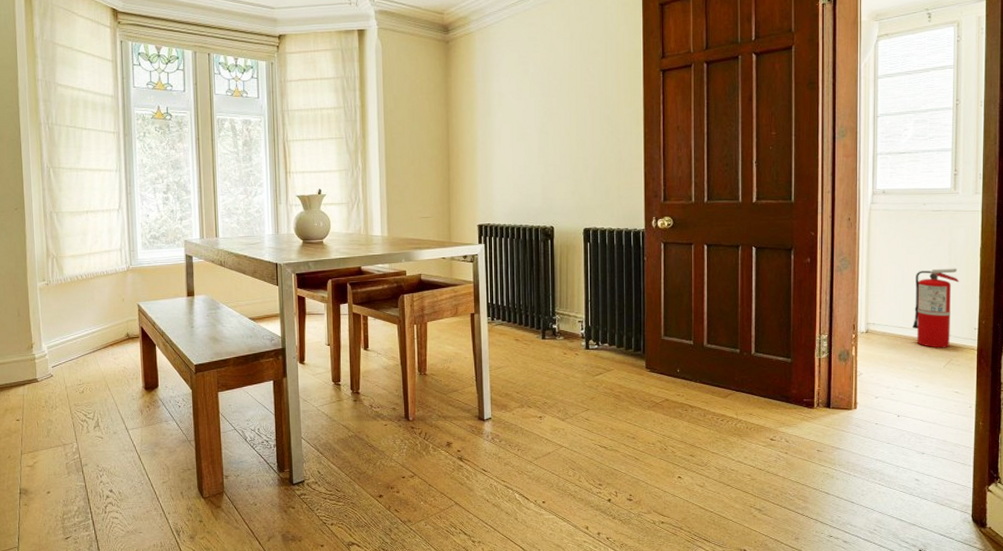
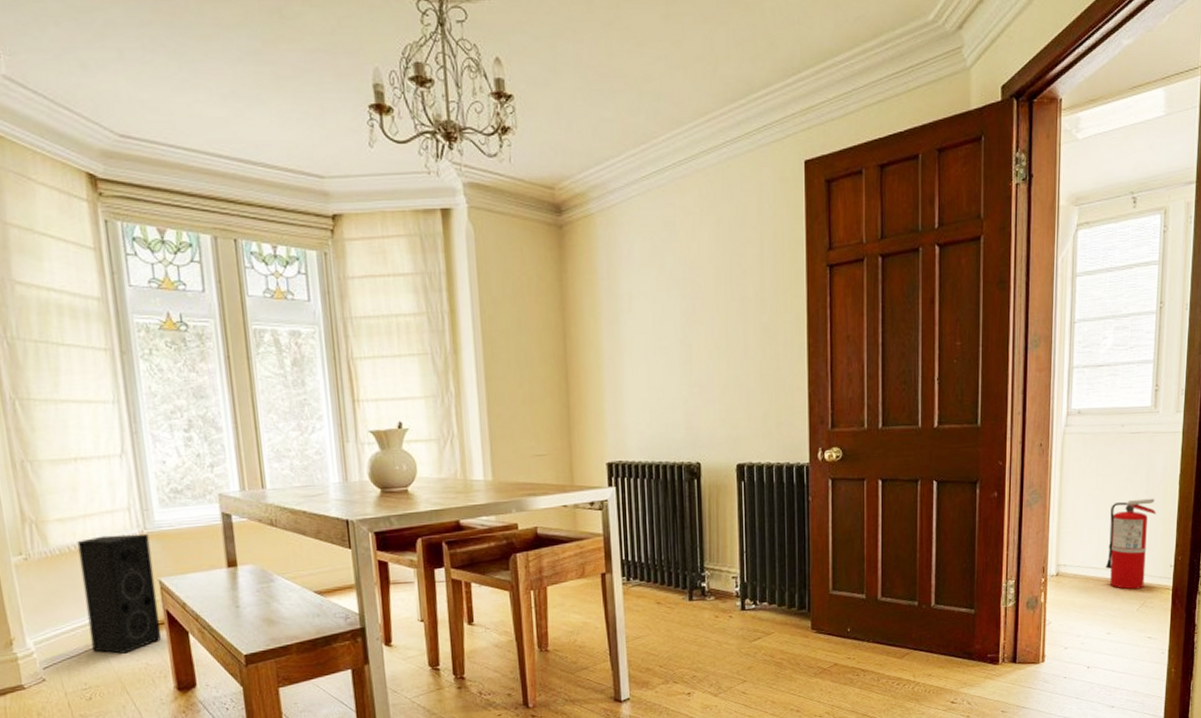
speaker: none [83,268,137,359] -> present [77,533,162,654]

